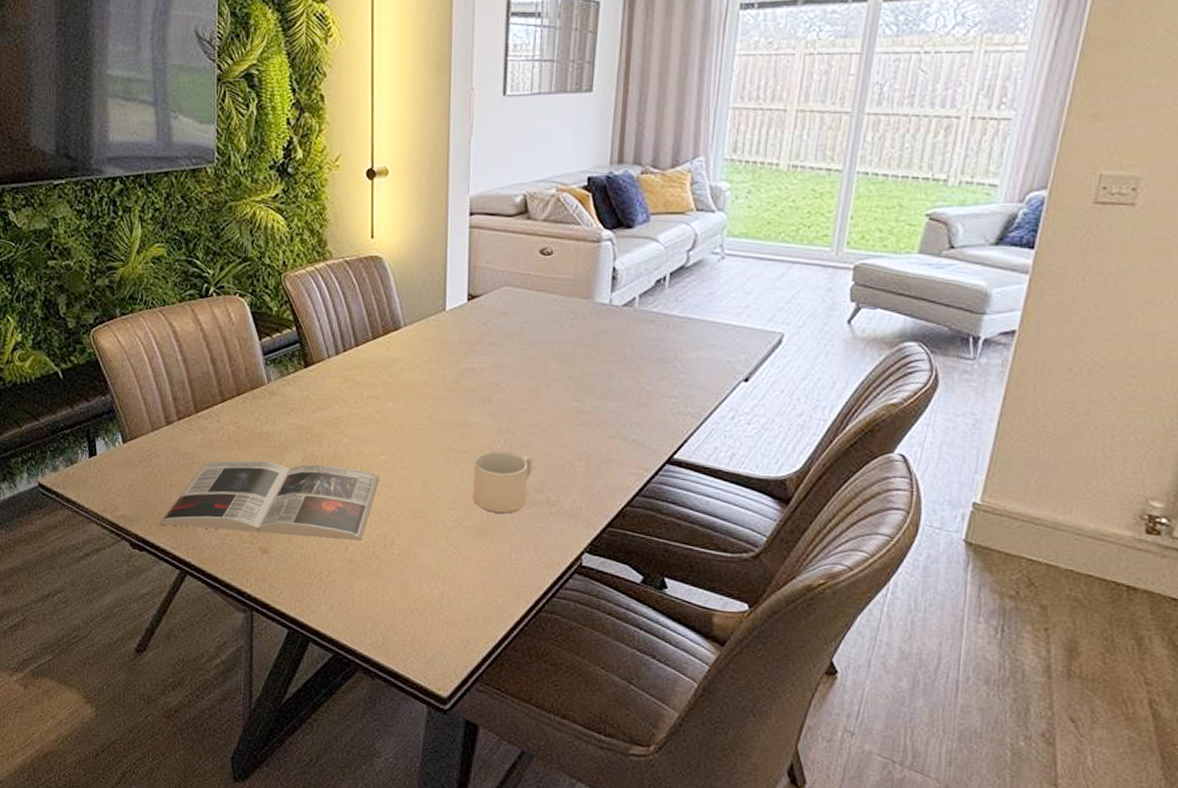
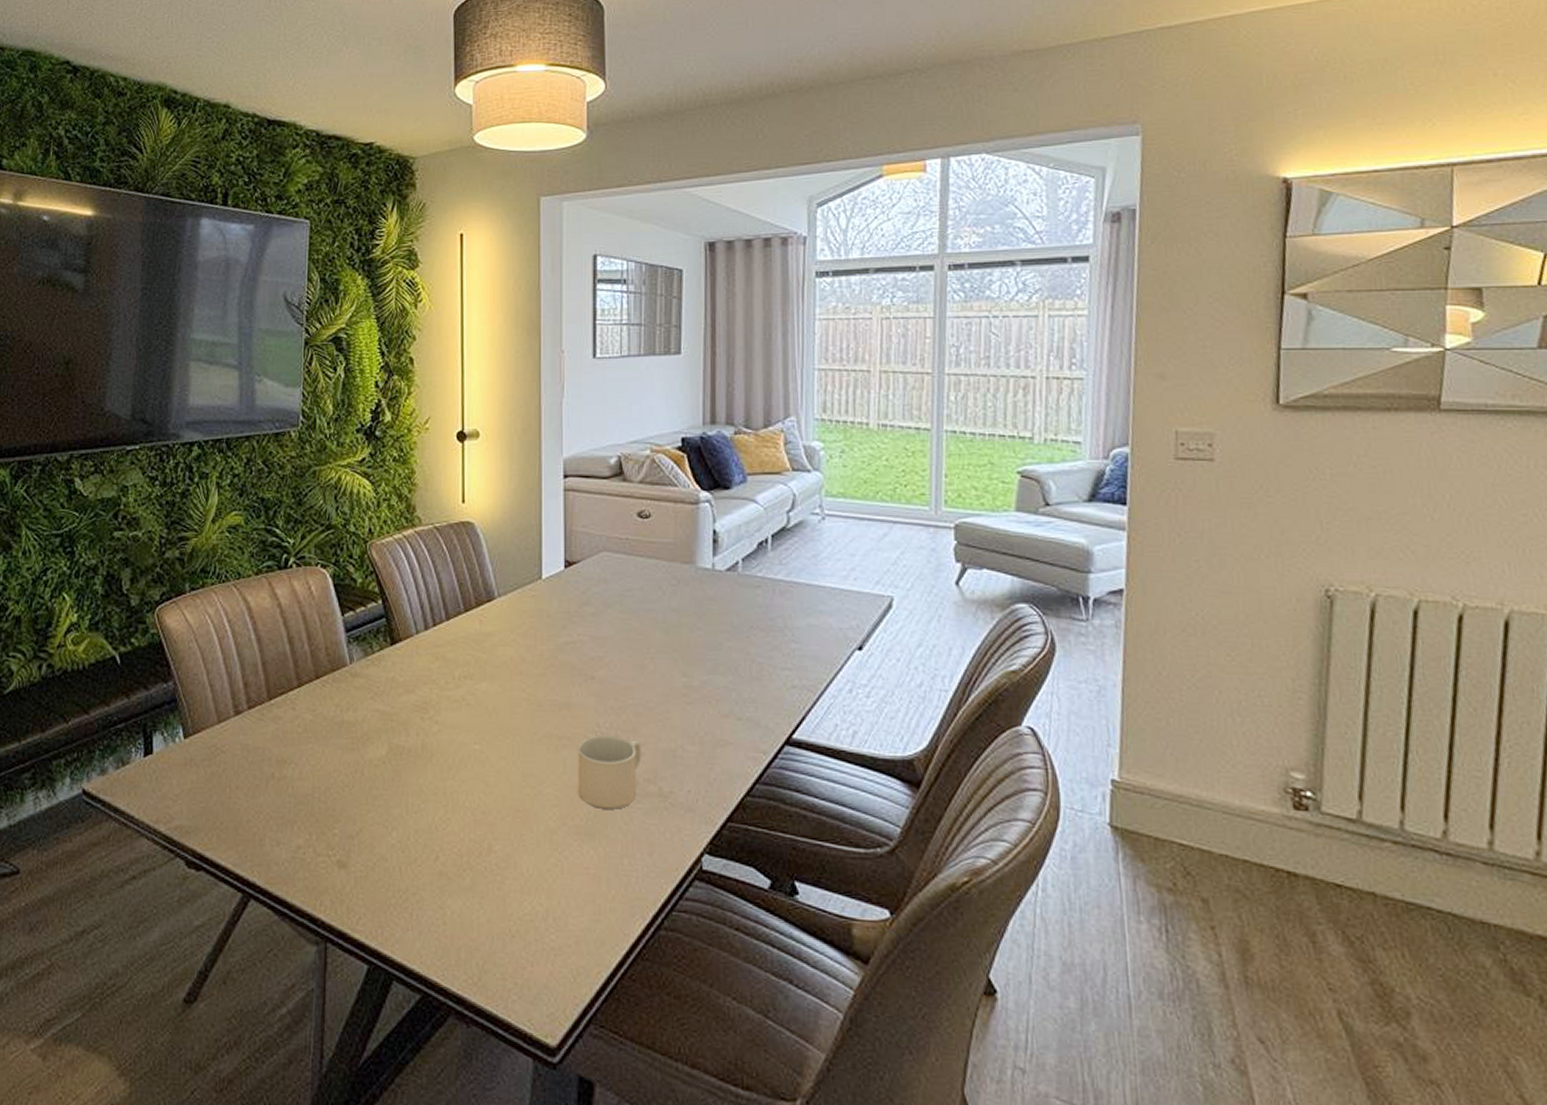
magazine: present [159,460,379,541] -> none [221,754,473,848]

